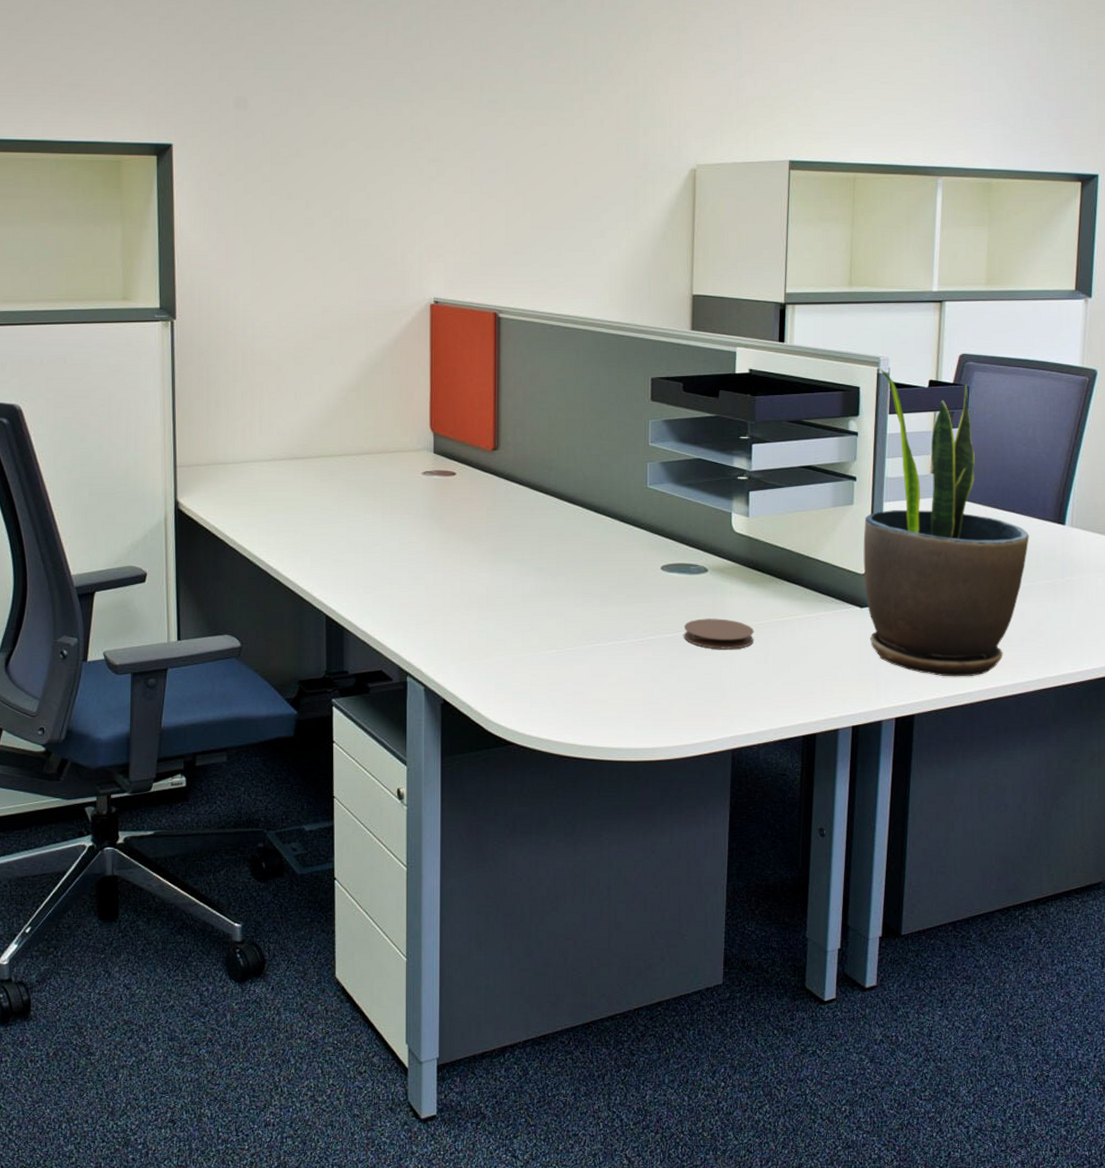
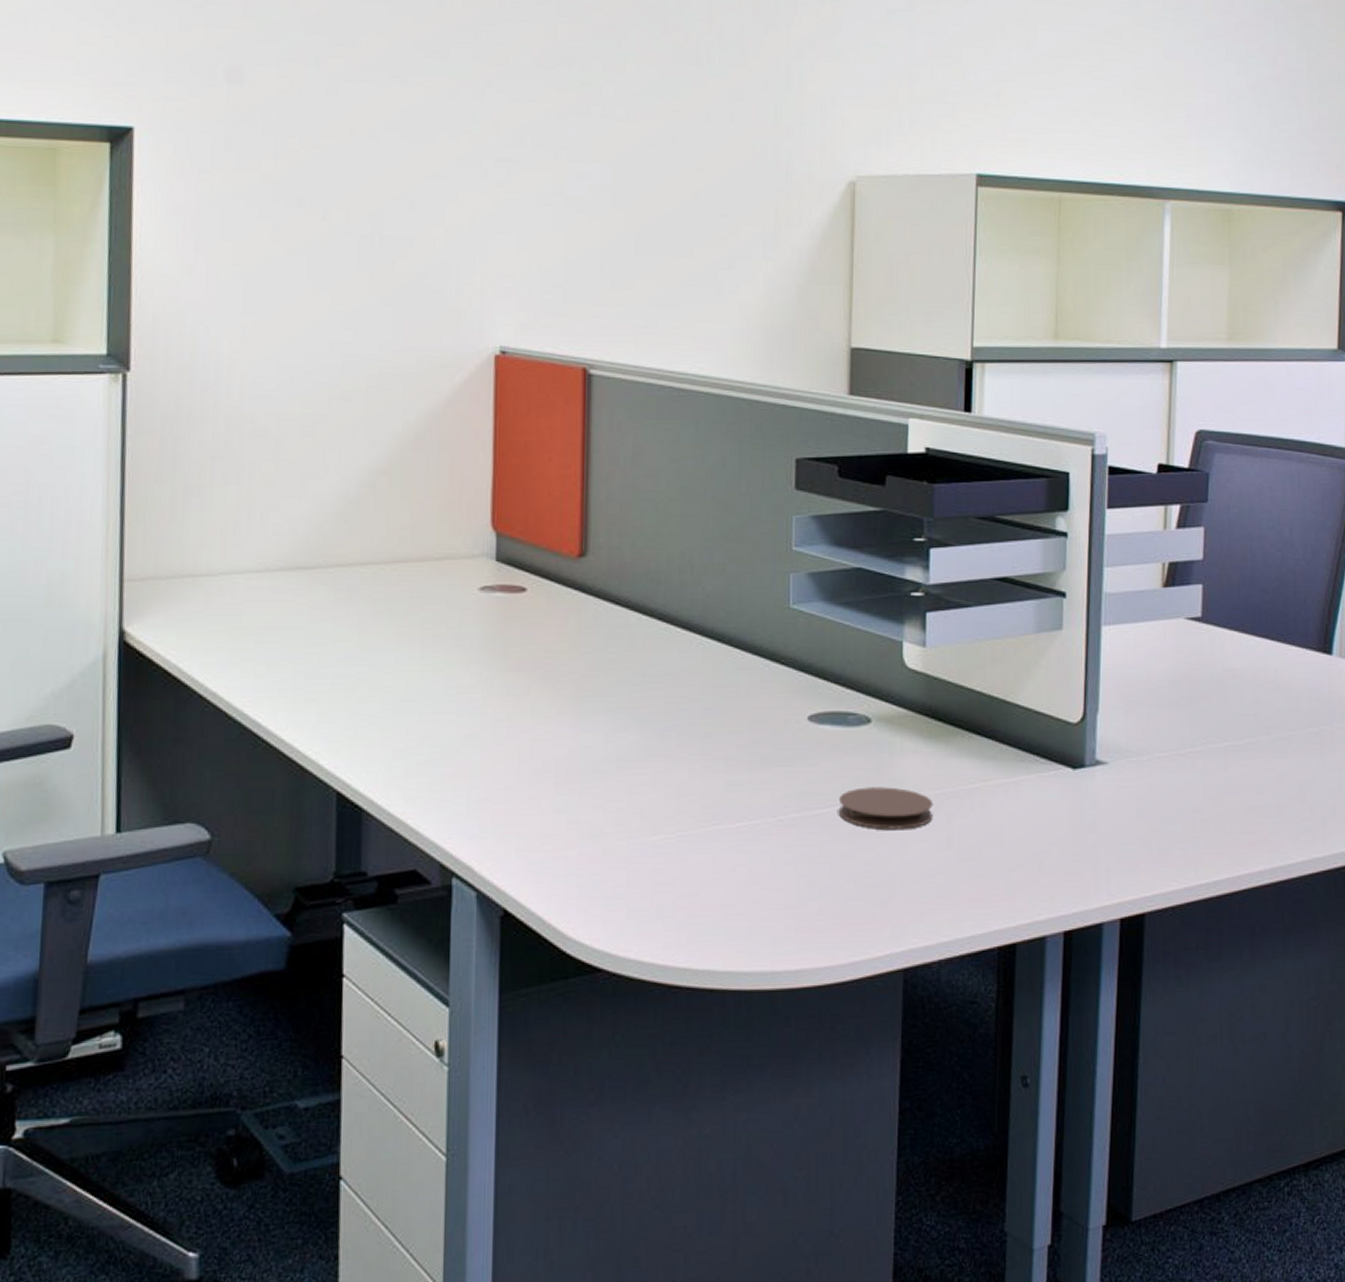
potted plant: present [863,369,1029,677] -> none [1076,449,1288,861]

